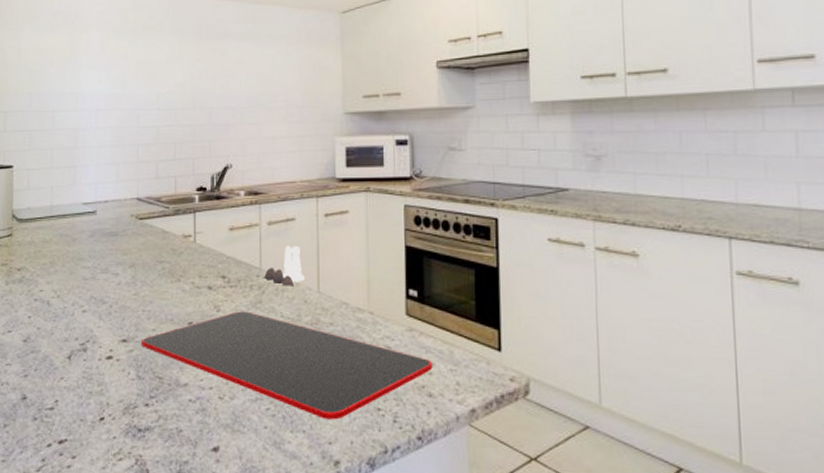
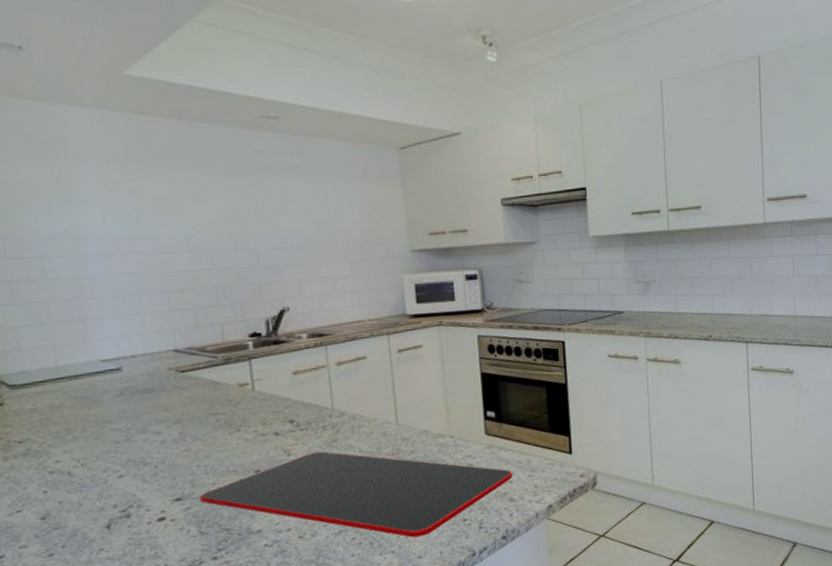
salt and pepper shaker set: present [264,245,305,286] -> none [337,383,382,423]

